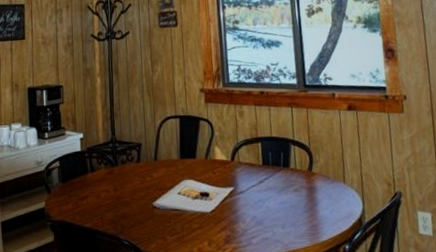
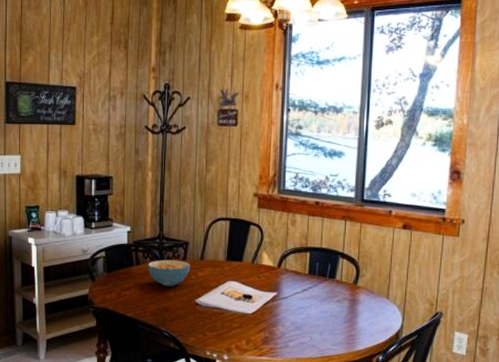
cereal bowl: none [102,163,145,192] -> present [147,259,191,287]

